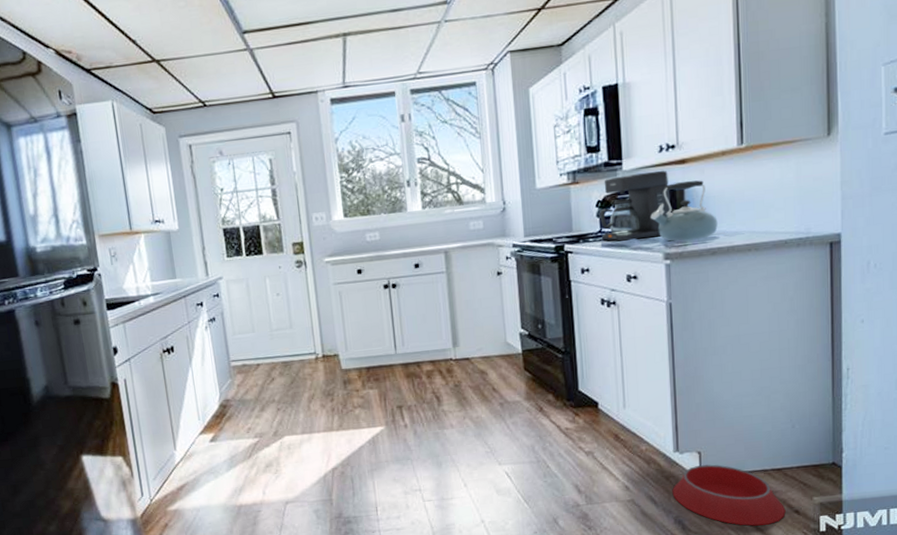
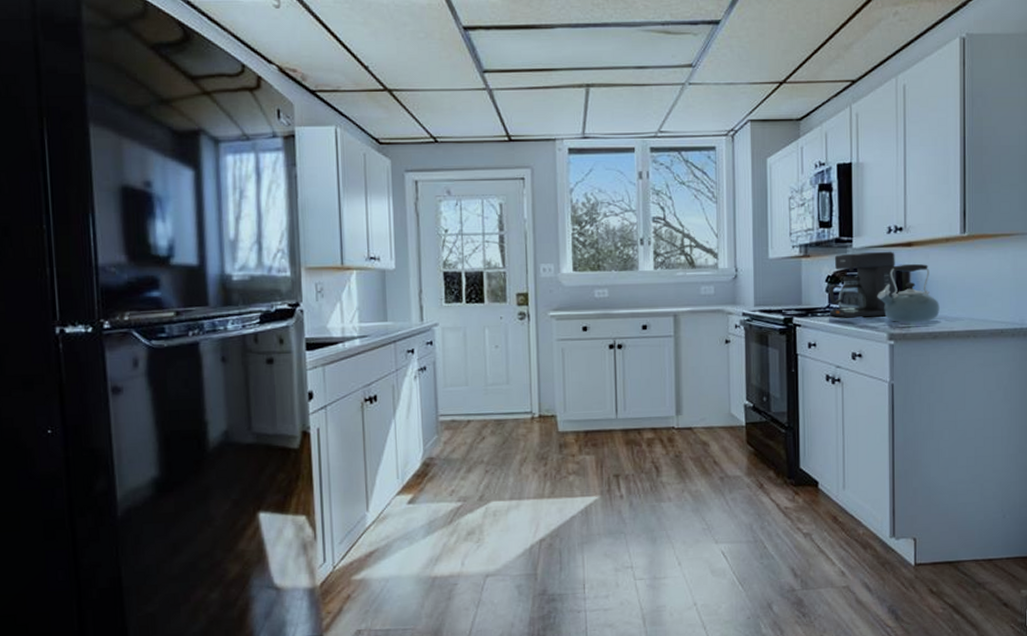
pet bowl: present [672,464,786,526] -> none [887,552,995,618]

